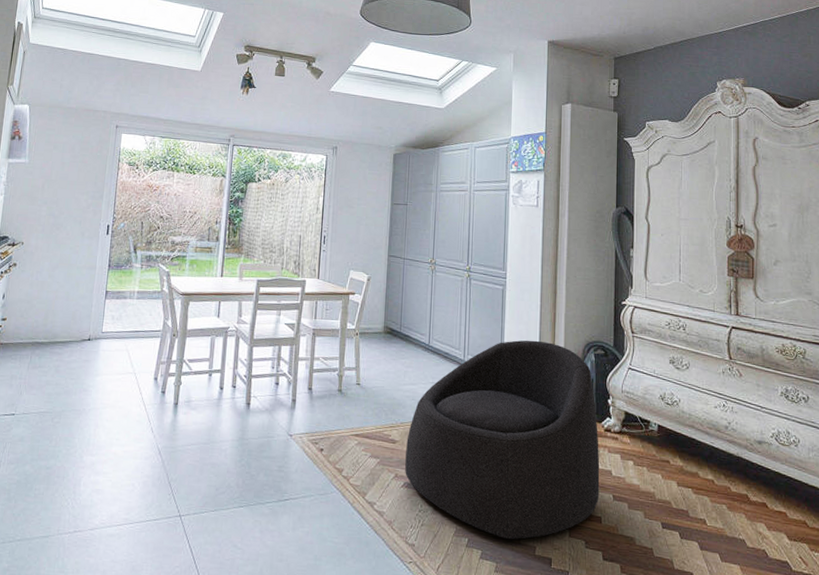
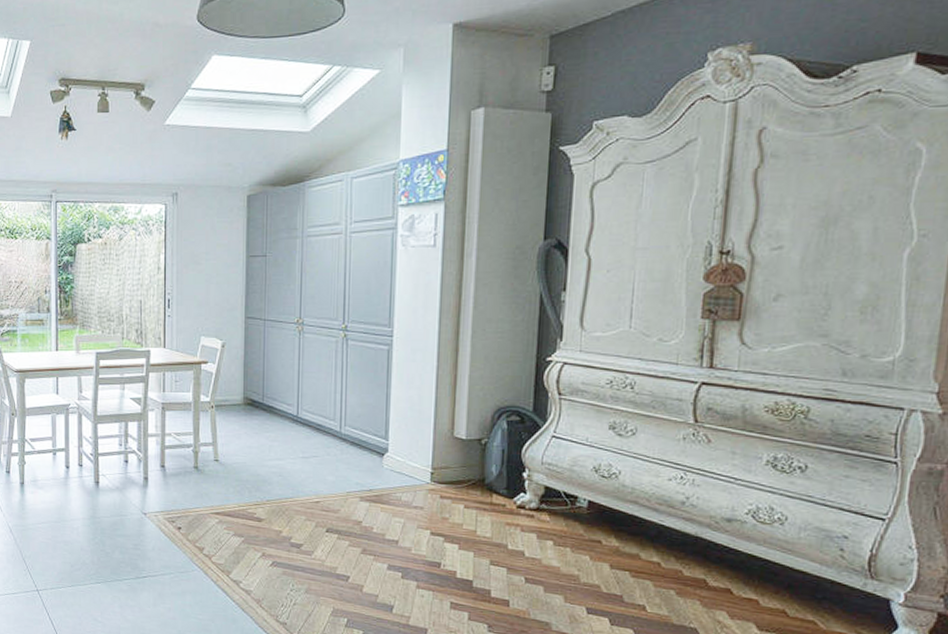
armchair: present [405,340,600,539] -> none [273,407,510,621]

